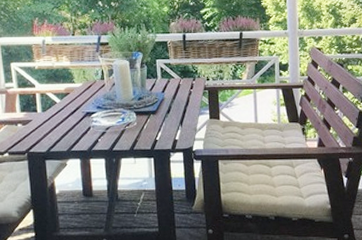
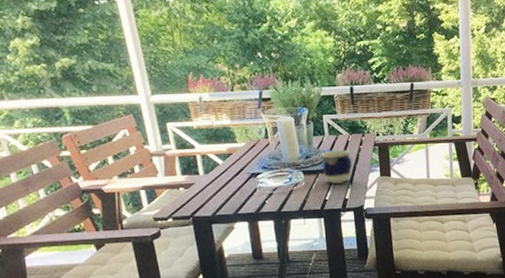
cup: none [153,92,183,125] -> present [321,149,352,184]

